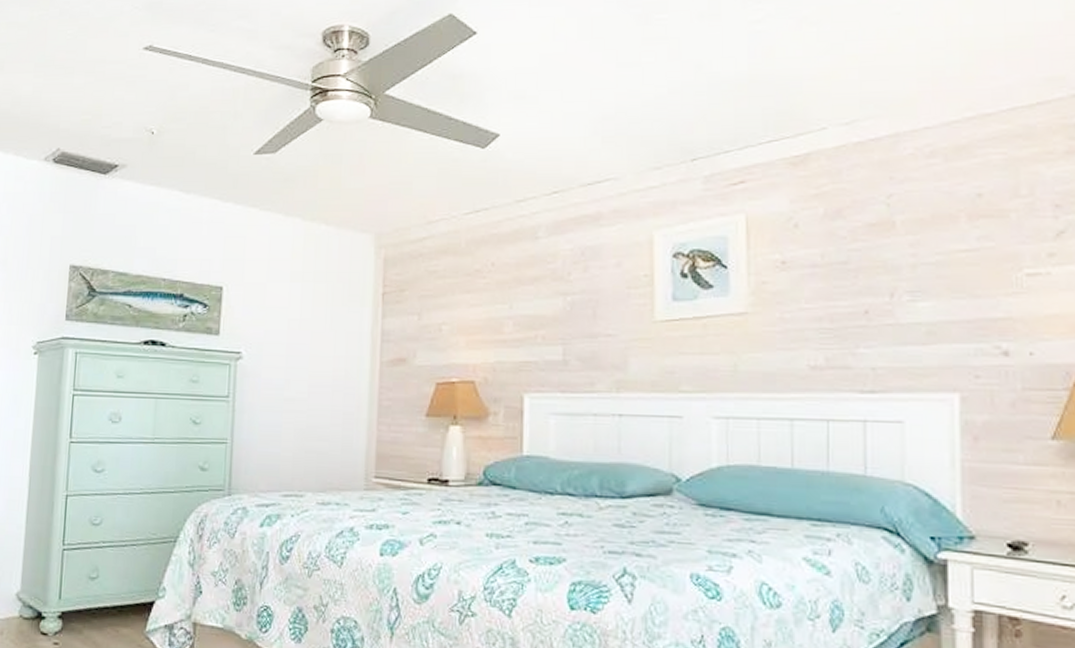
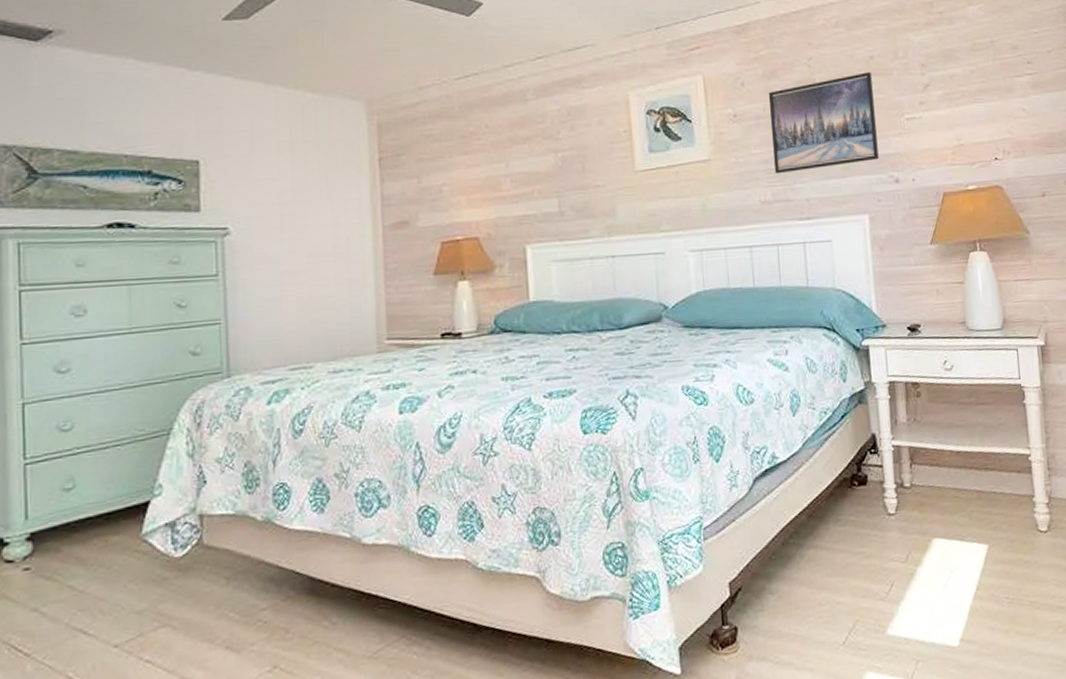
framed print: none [829,214,980,335] -> present [768,72,879,174]

